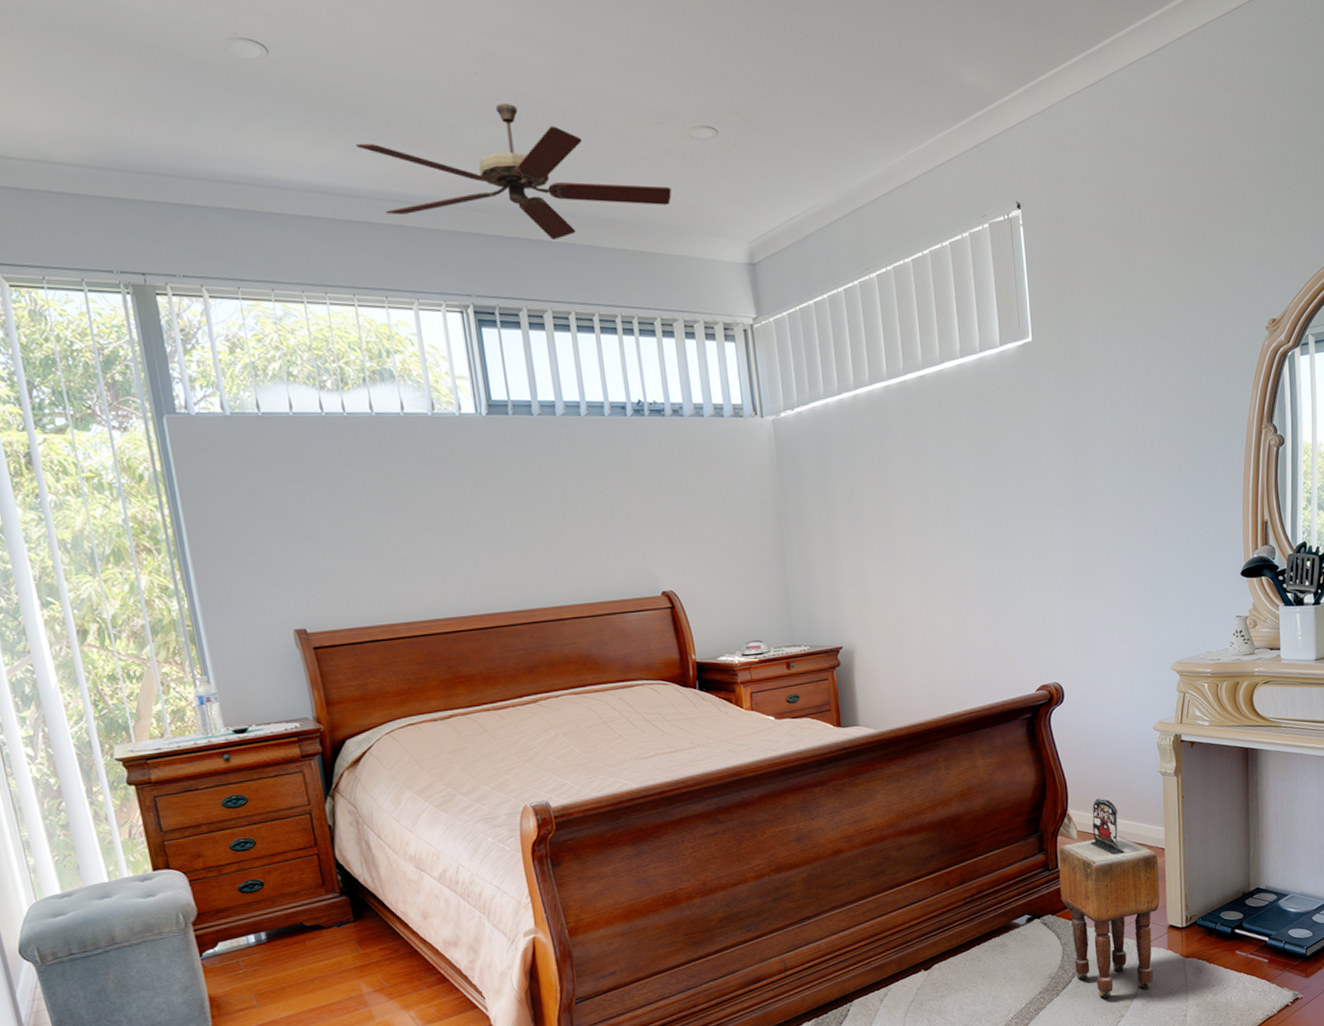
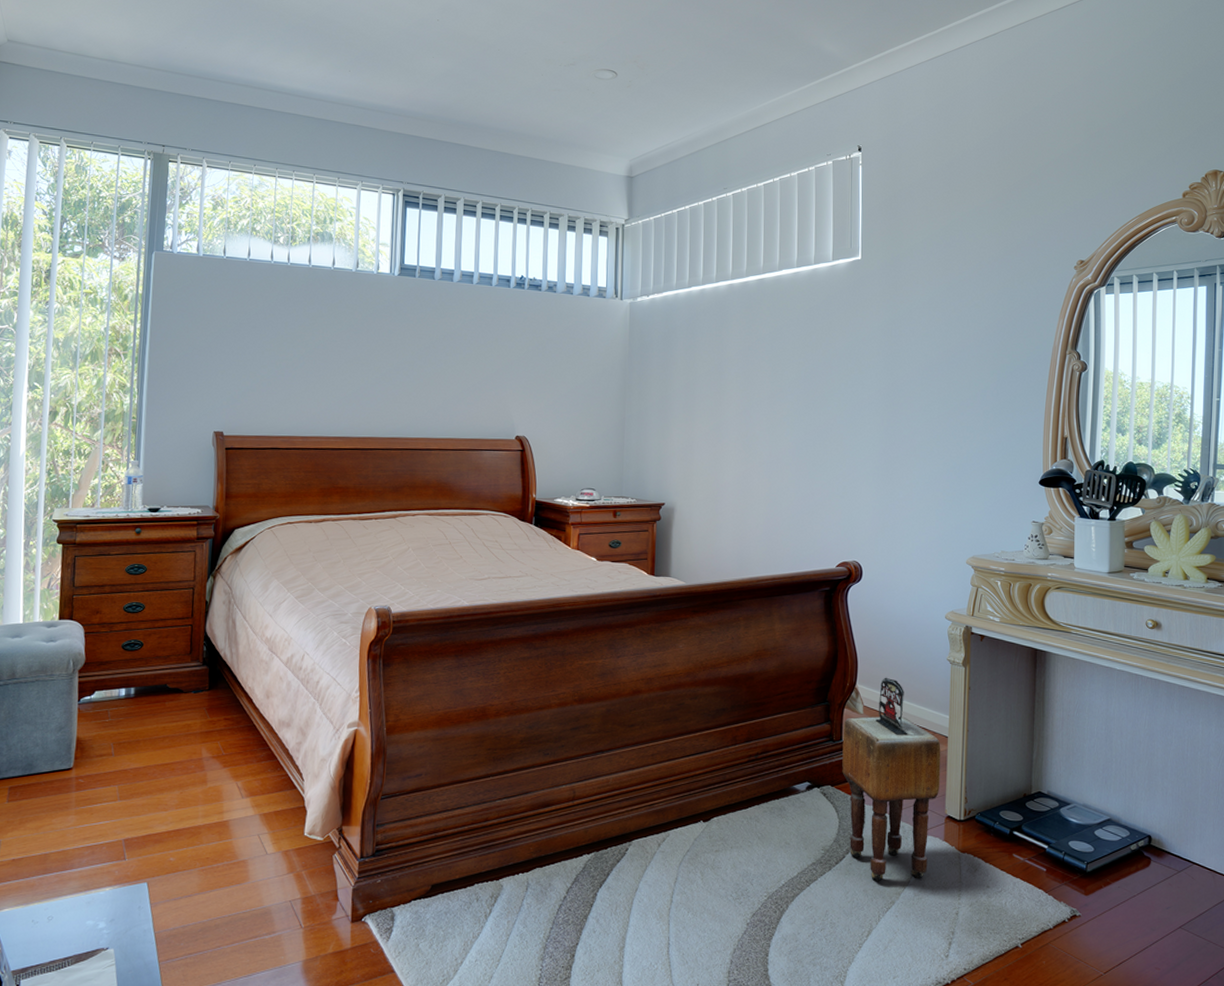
ceiling fan: present [356,104,672,240] -> none [338,43,573,146]

